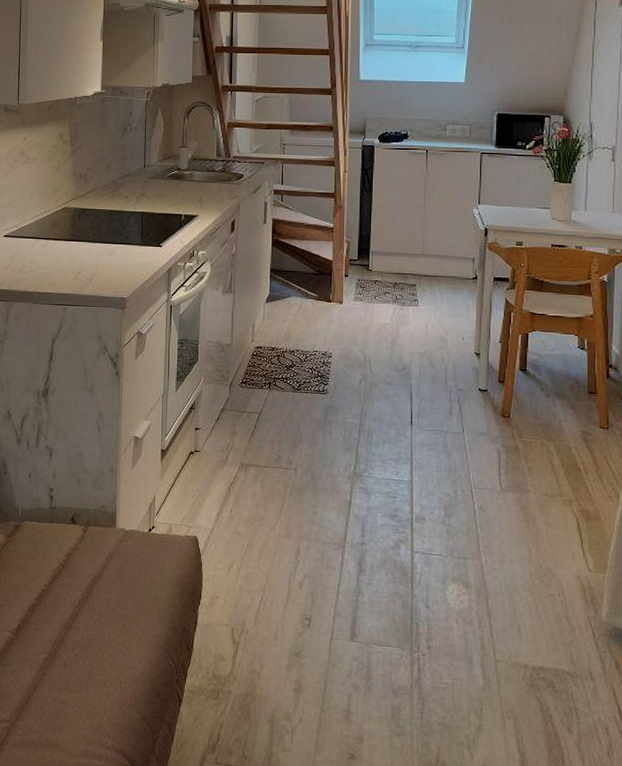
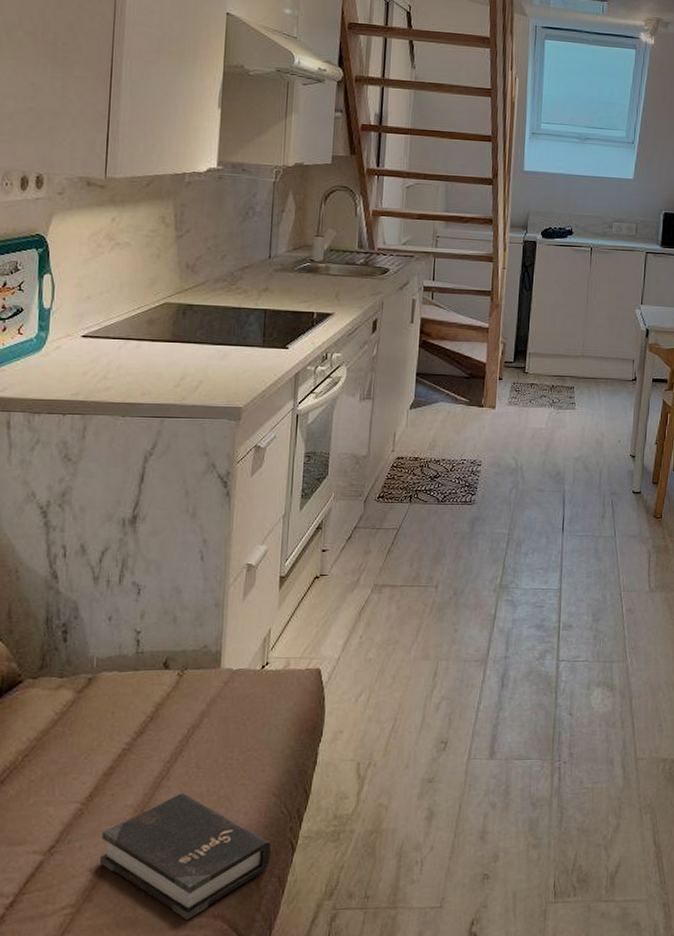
hardback book: none [27,635,161,751] -> present [99,793,271,920]

